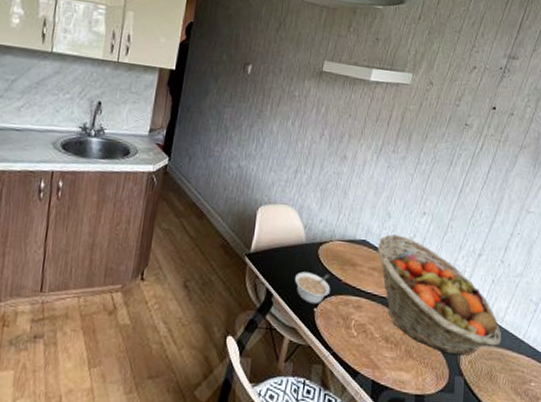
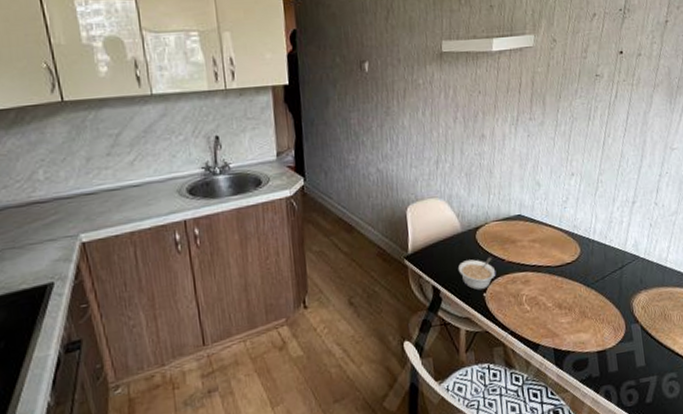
fruit basket: present [378,234,501,356] -> none [533,201,668,306]

